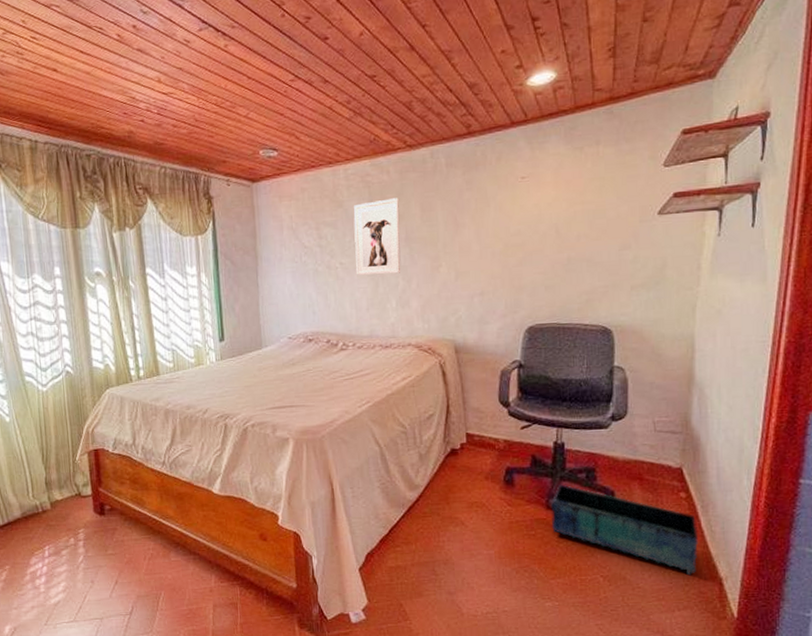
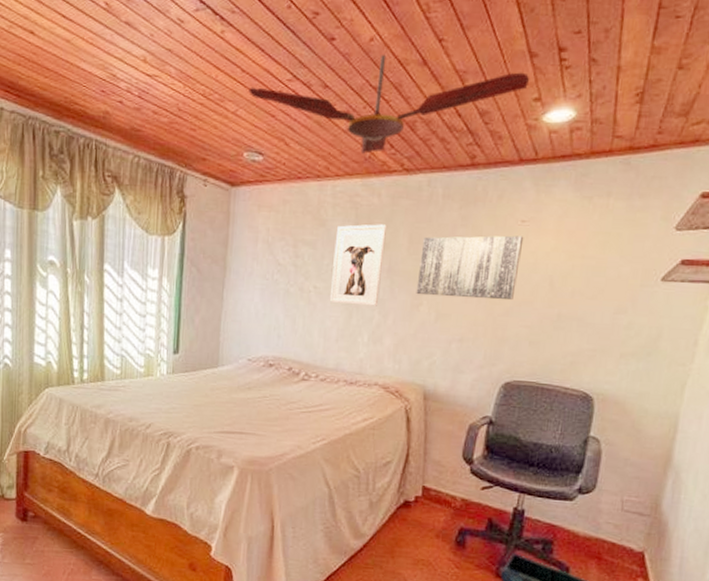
ceiling fan: none [256,44,510,138] -> present [248,54,530,155]
wall art: none [433,191,526,258] -> present [416,235,524,301]

